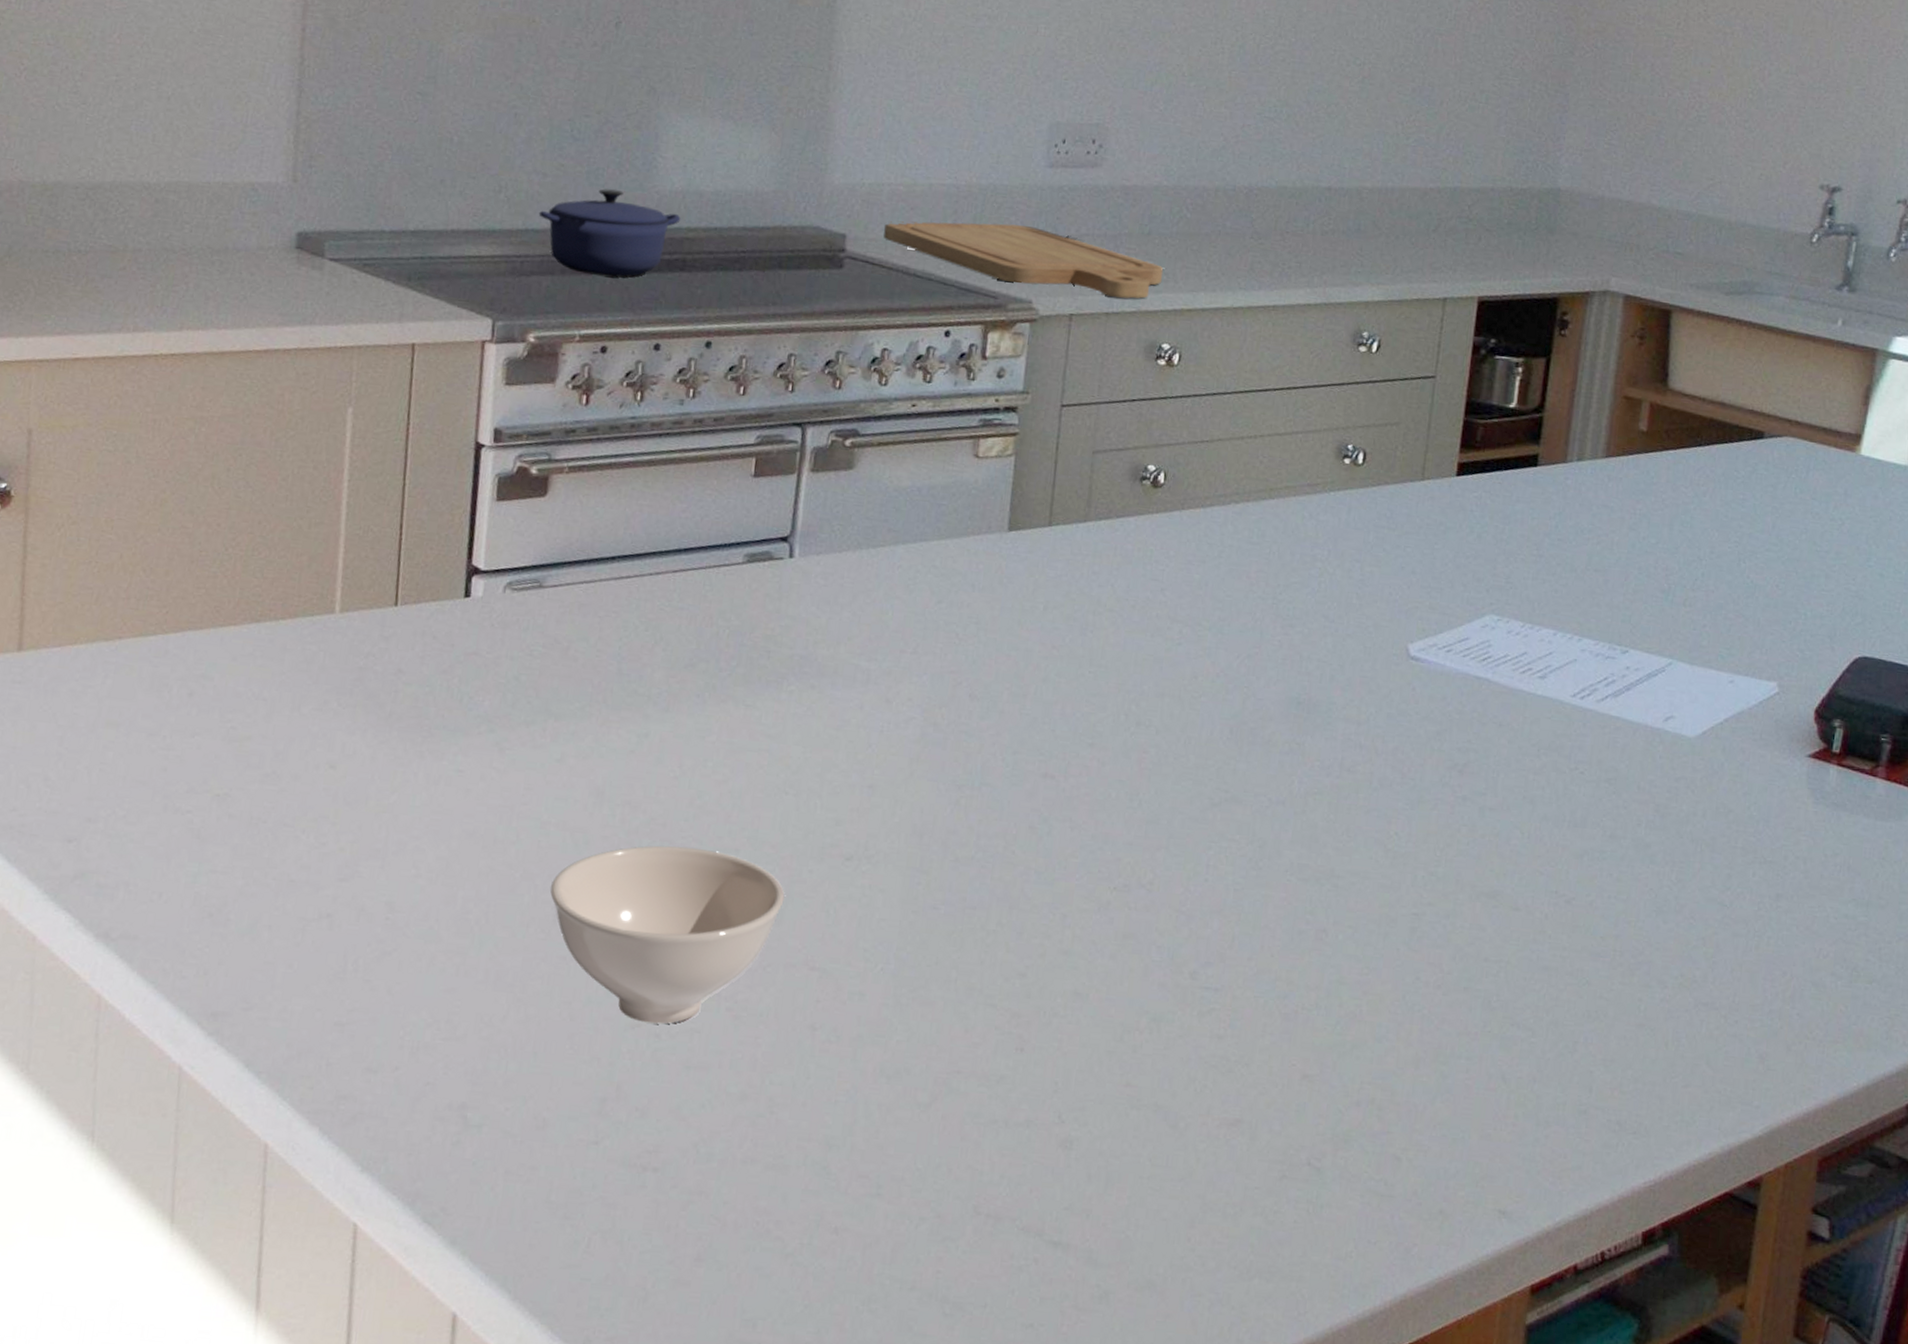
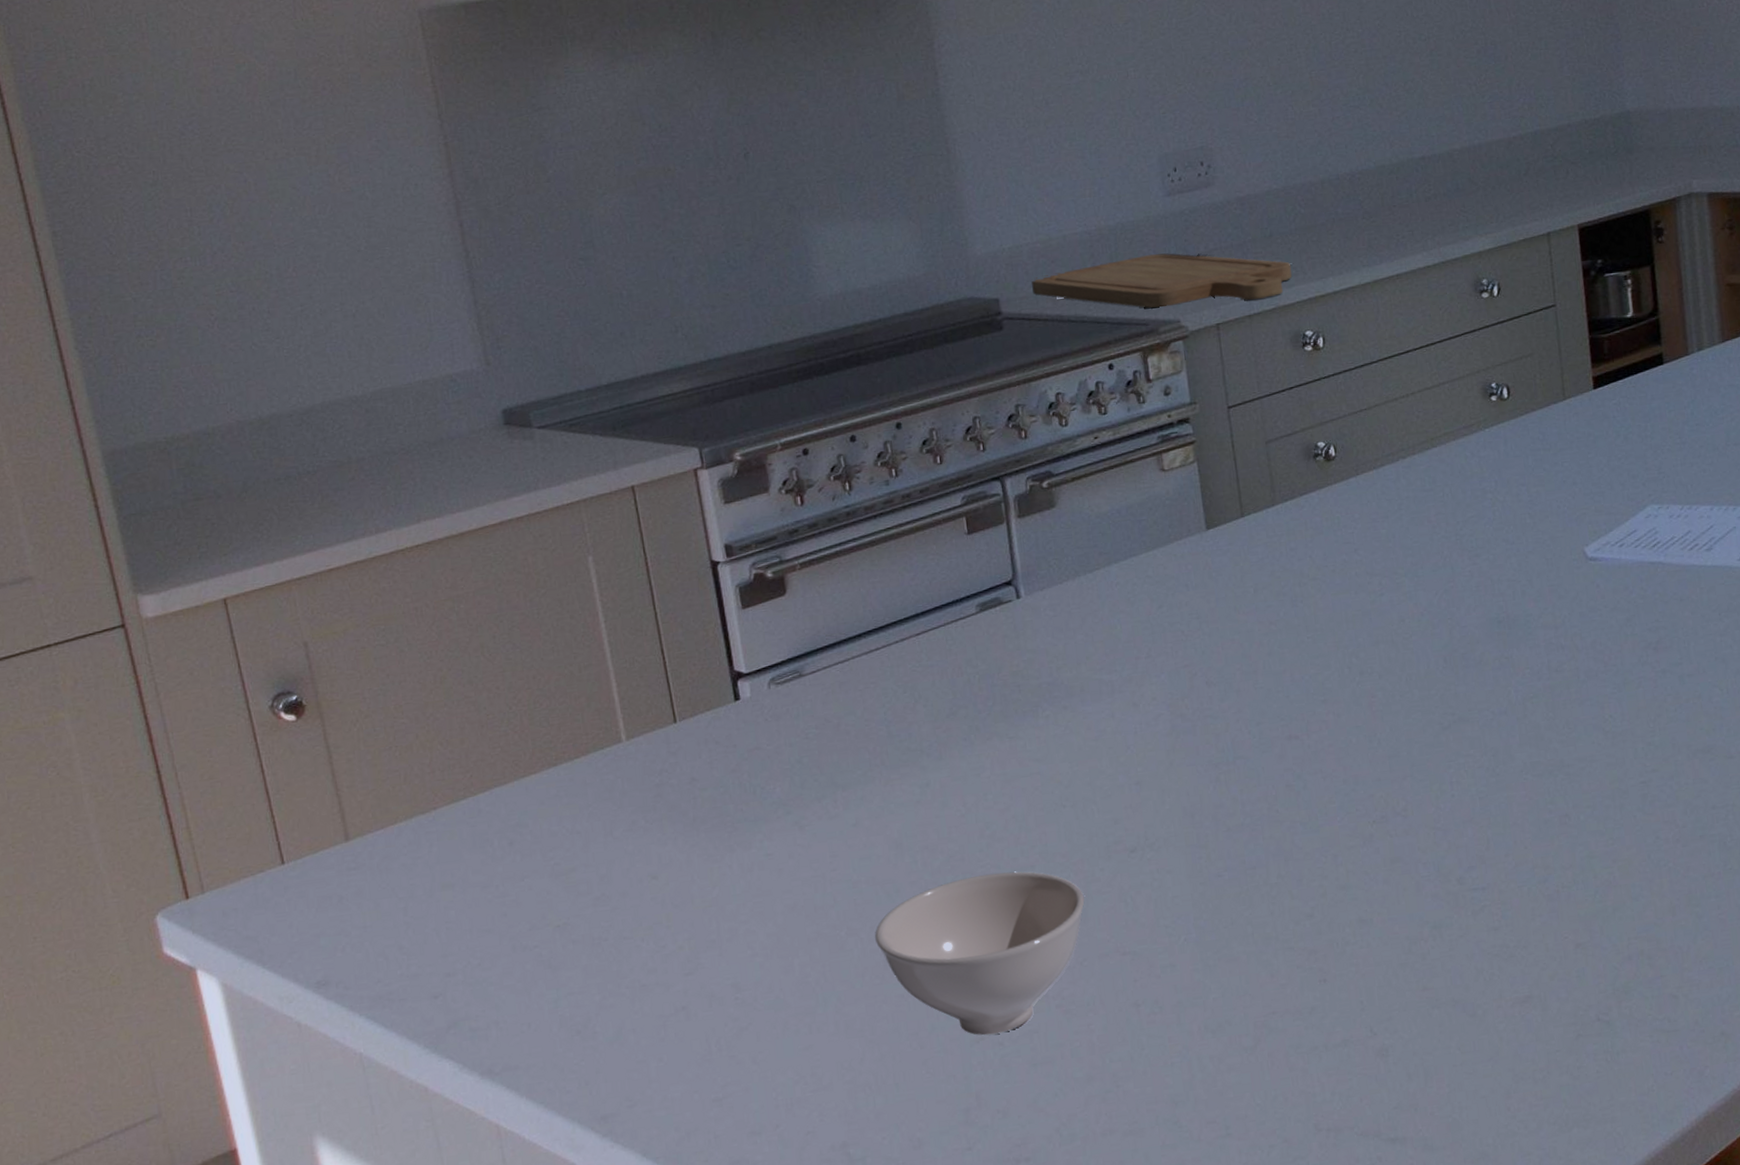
cooking pot: present [538,188,681,277] -> none [716,305,846,388]

